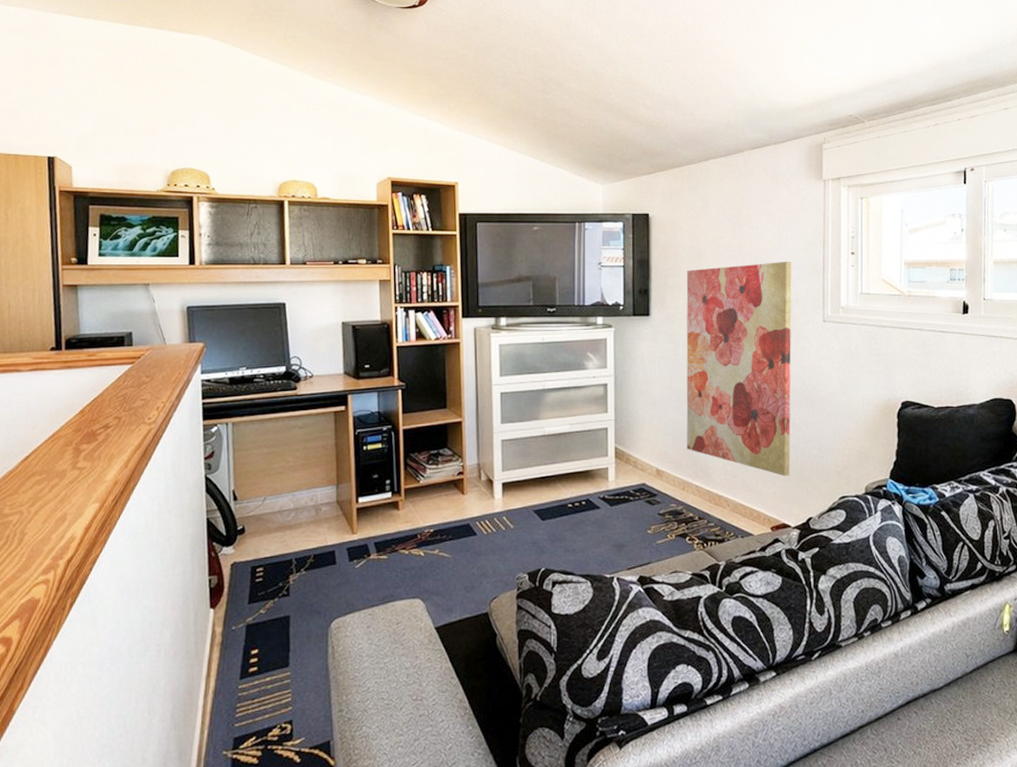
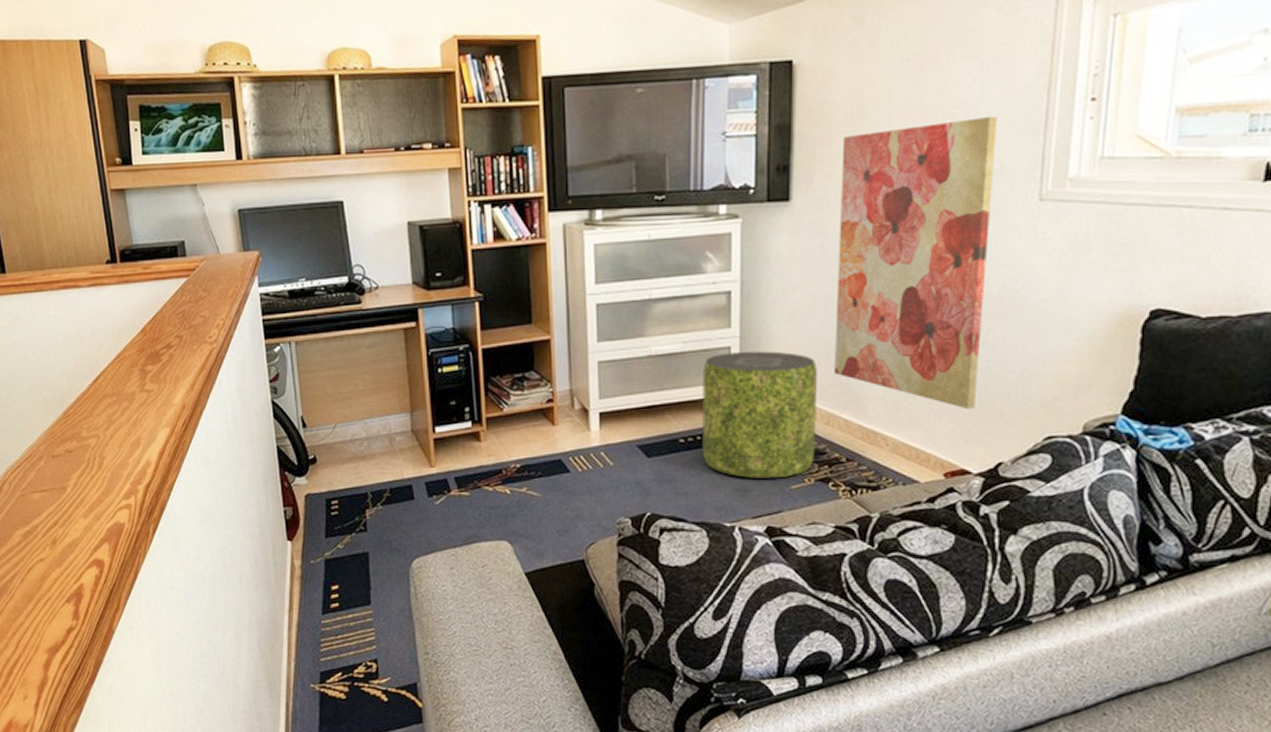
pouf: none [586,431,675,536] -> present [702,351,817,479]

